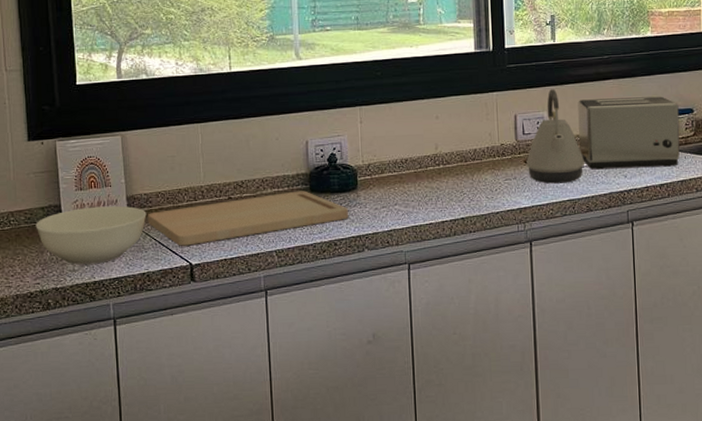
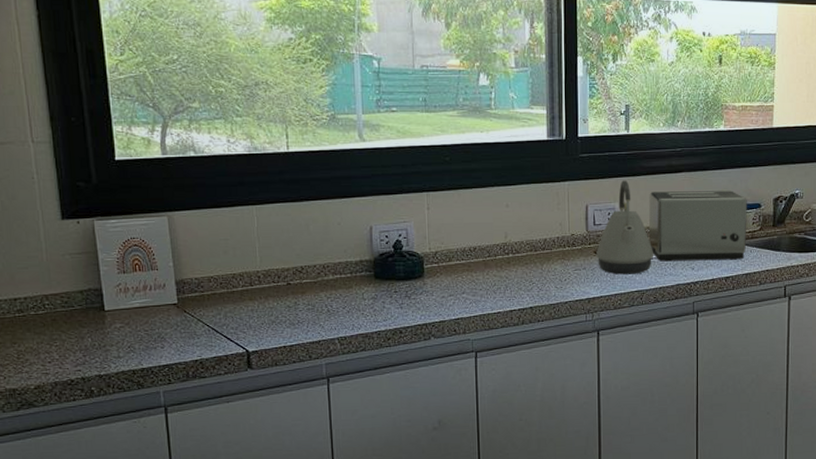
bowl: present [35,205,147,265] -> none [73,290,198,351]
cutting board: present [148,191,348,246] -> none [199,277,414,333]

